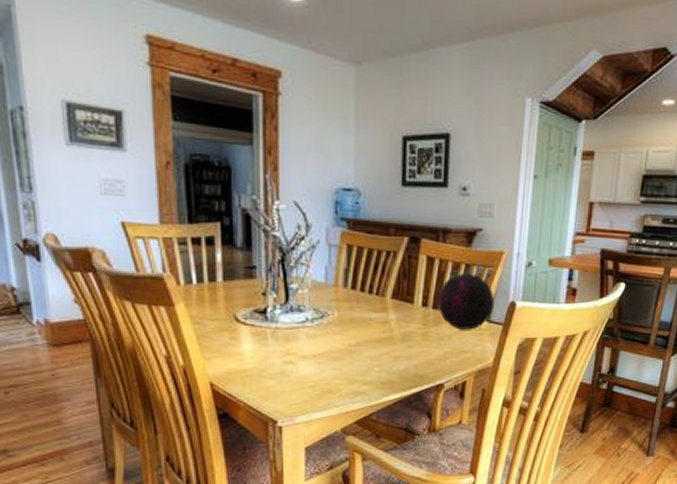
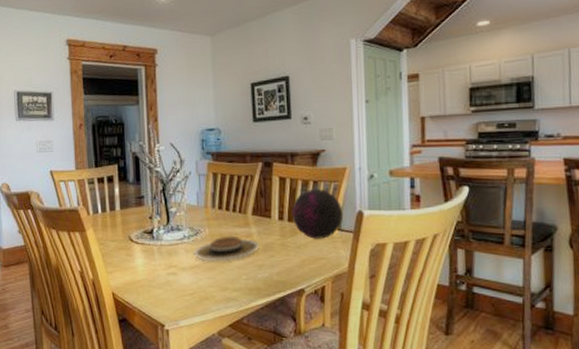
plate: none [317,321,397,351] -> present [193,236,259,262]

